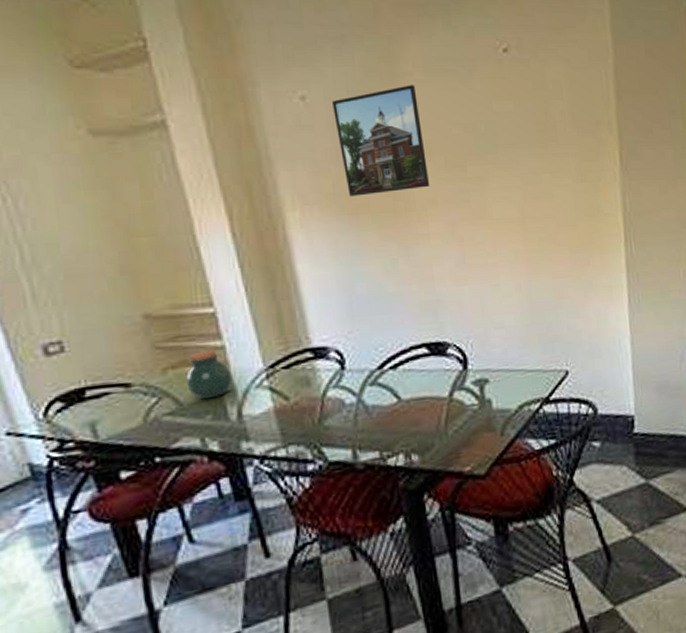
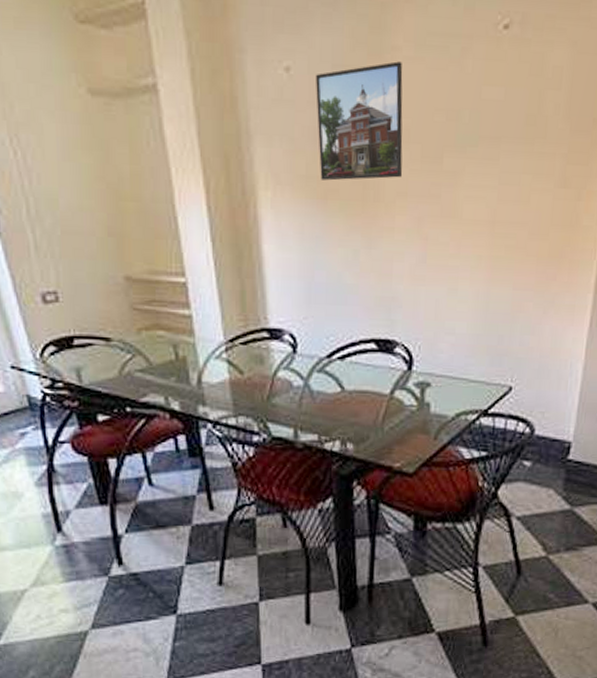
jar: present [185,350,233,400] -> none [156,317,196,363]

